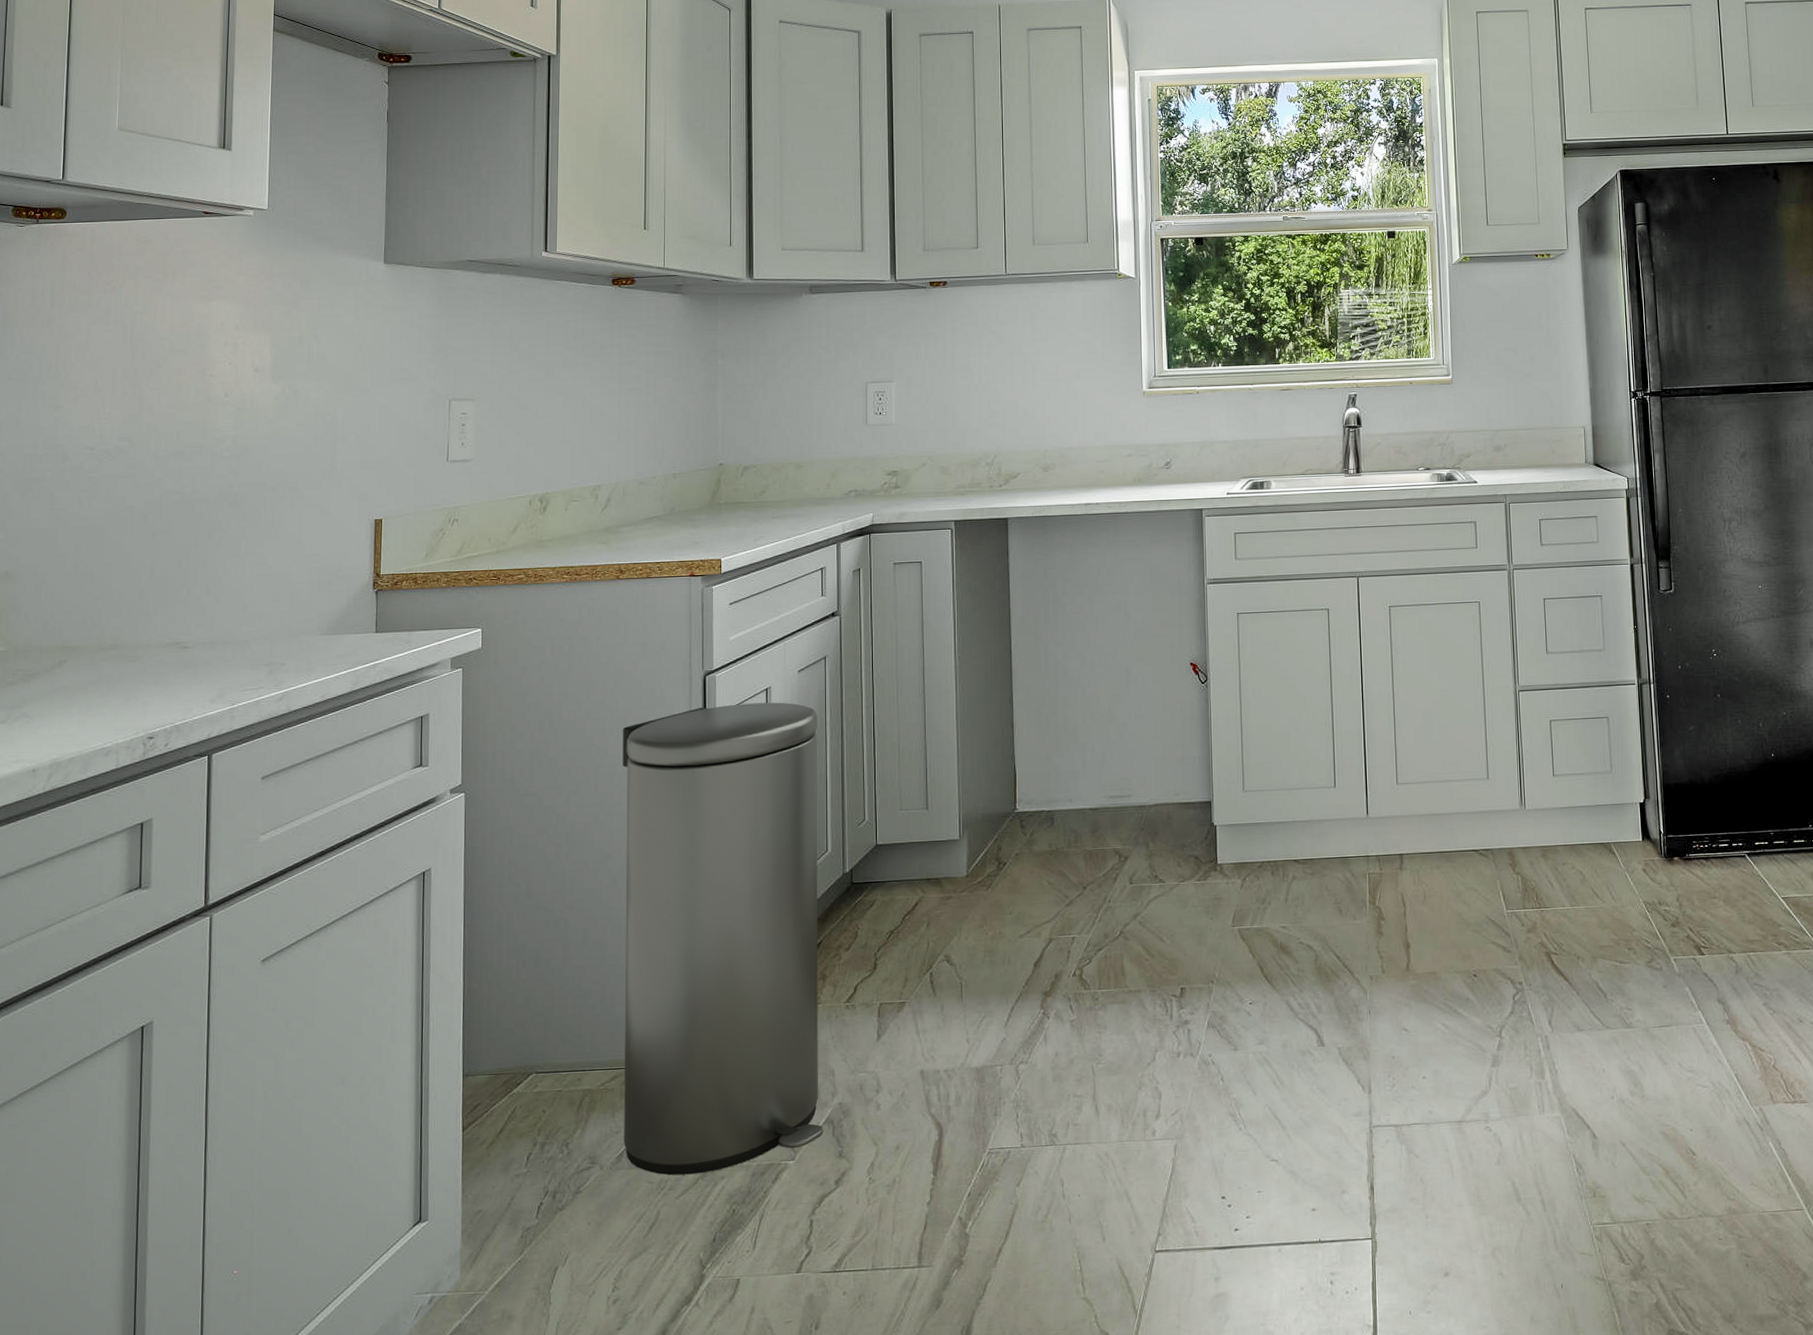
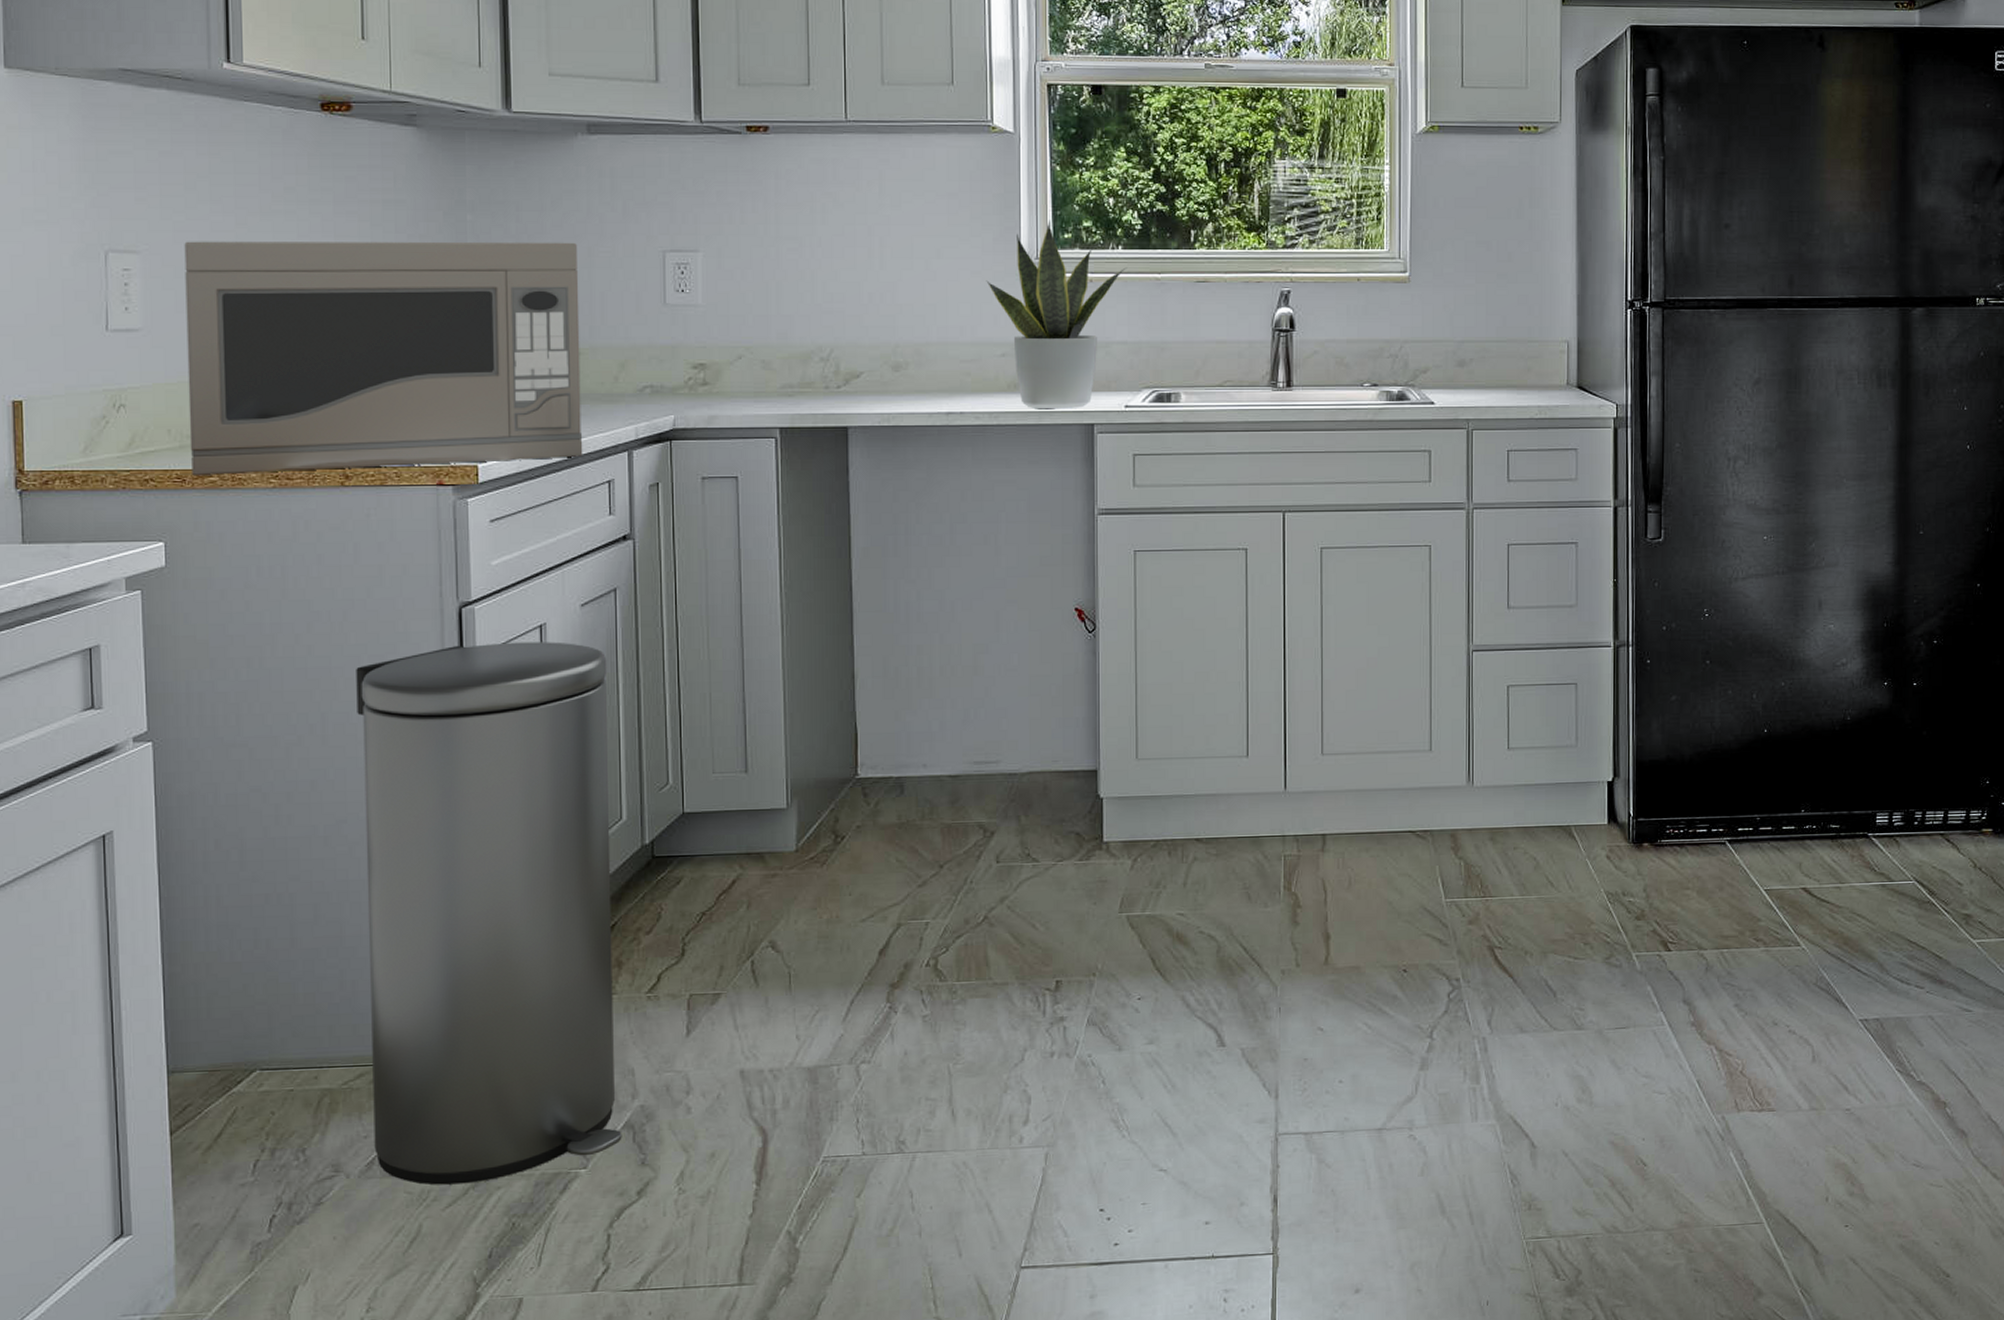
microwave: none [504,378,802,574] -> present [184,241,583,475]
potted plant: none [1115,345,1226,499] -> present [986,220,1127,410]

